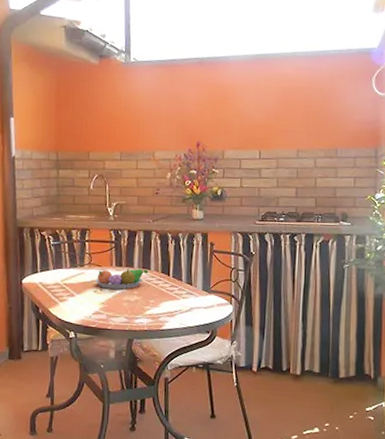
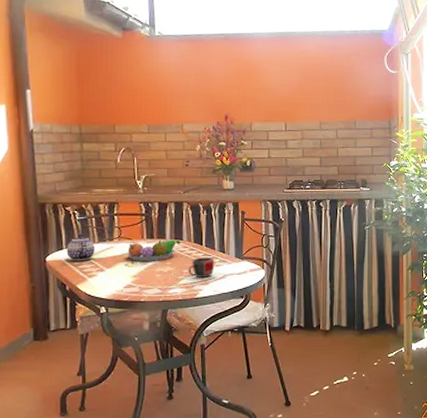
teapot: none [41,259,67,285] -> present [66,234,95,261]
mug: none [155,288,182,310] -> present [188,257,215,278]

